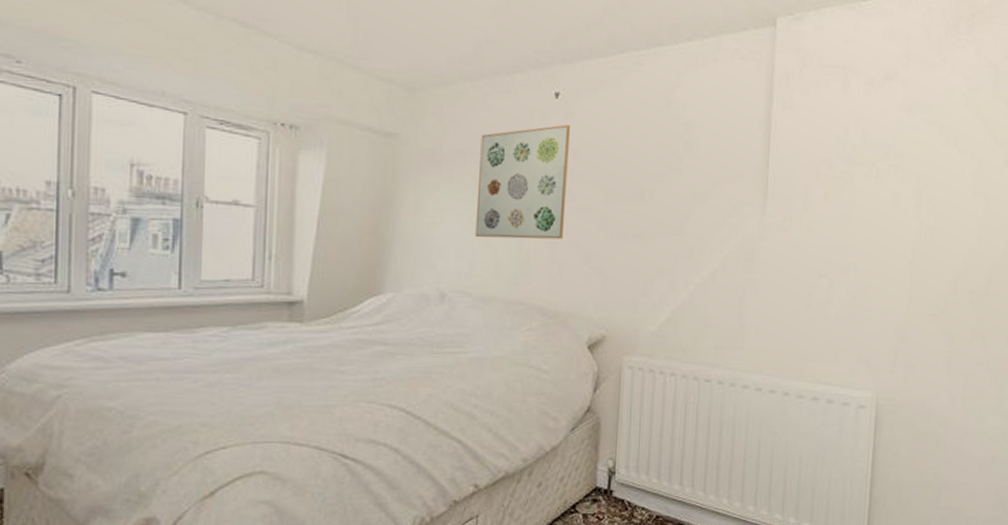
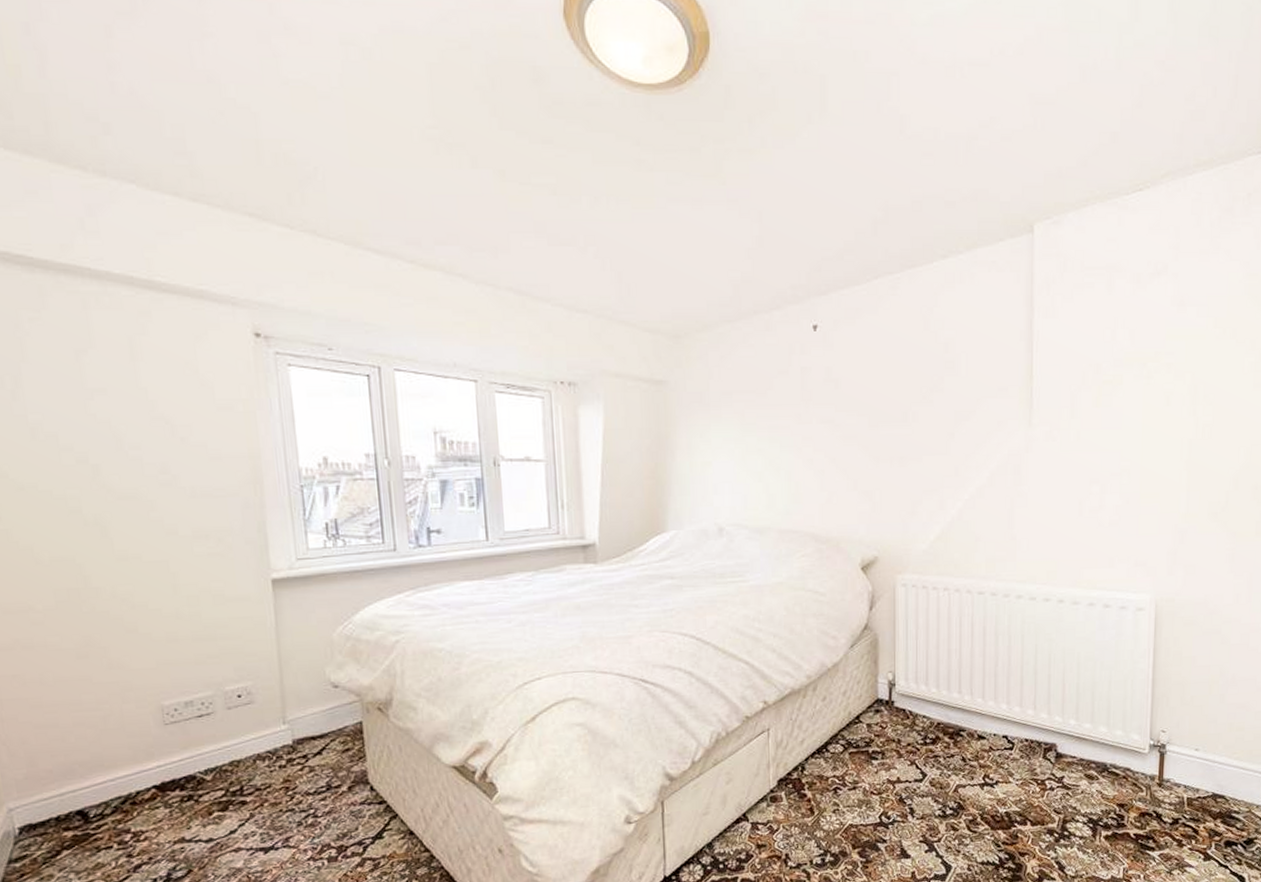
wall art: present [475,125,570,240] -> none [745,356,831,473]

